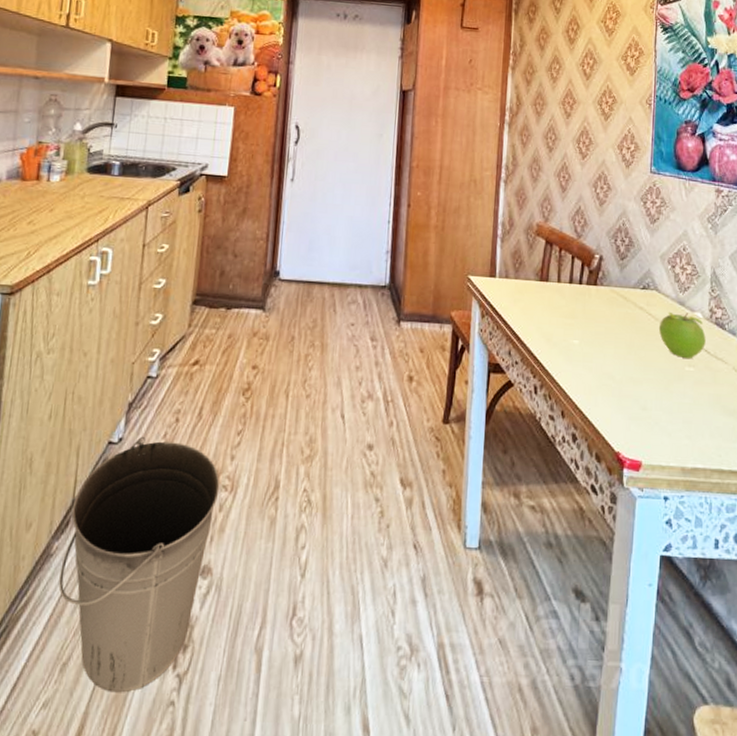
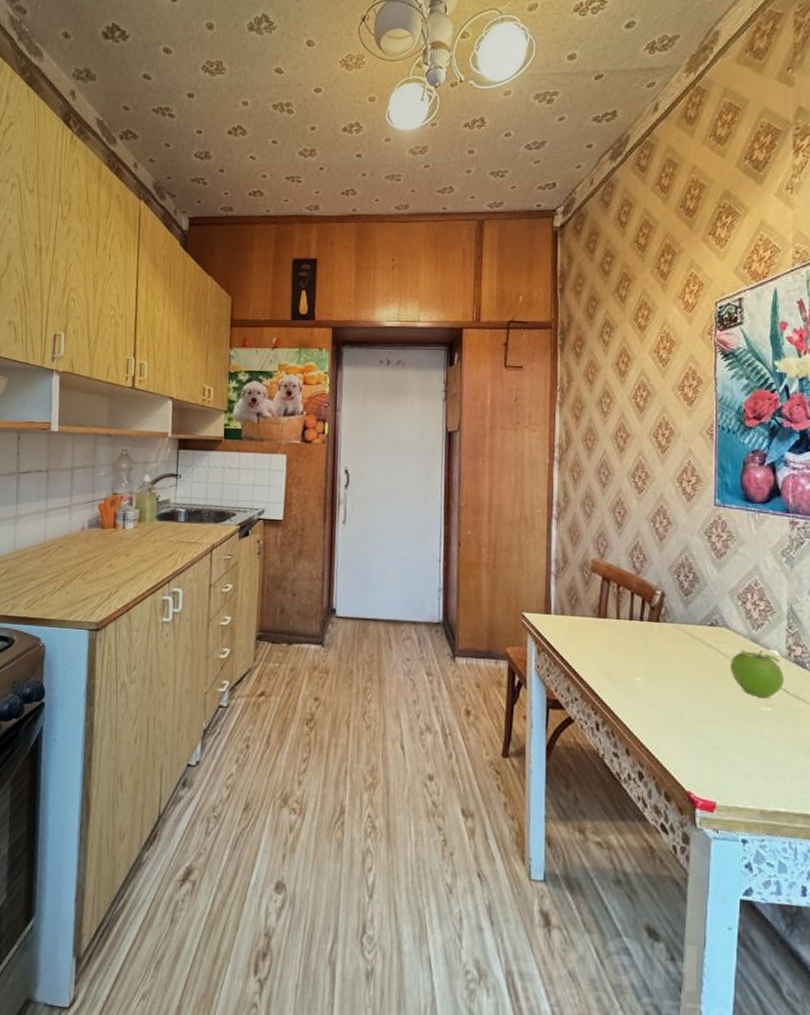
bucket: present [59,436,220,693] -> none [150,760,289,992]

